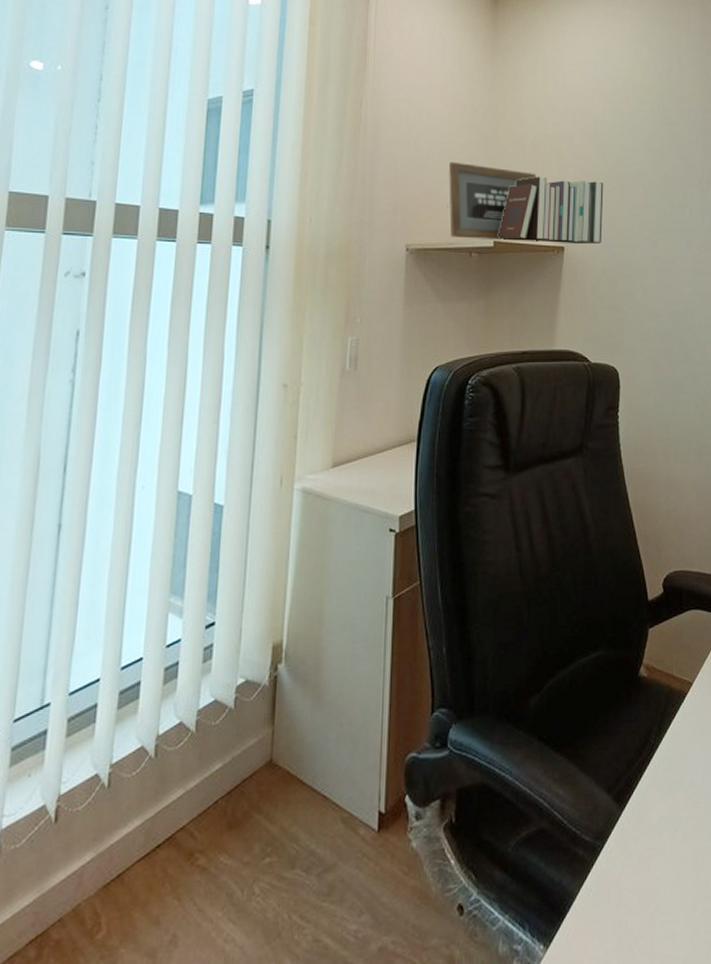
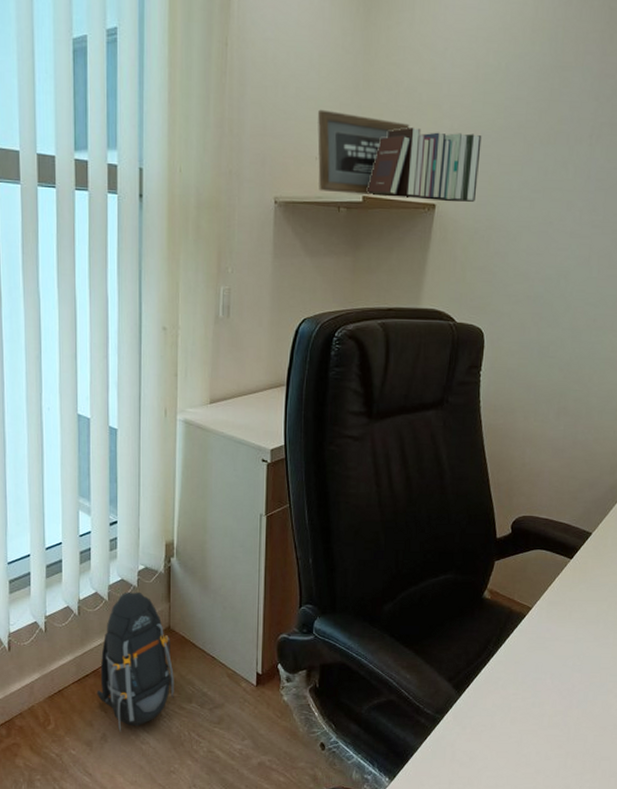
backpack: none [169,715,274,928] -> present [97,591,174,732]

